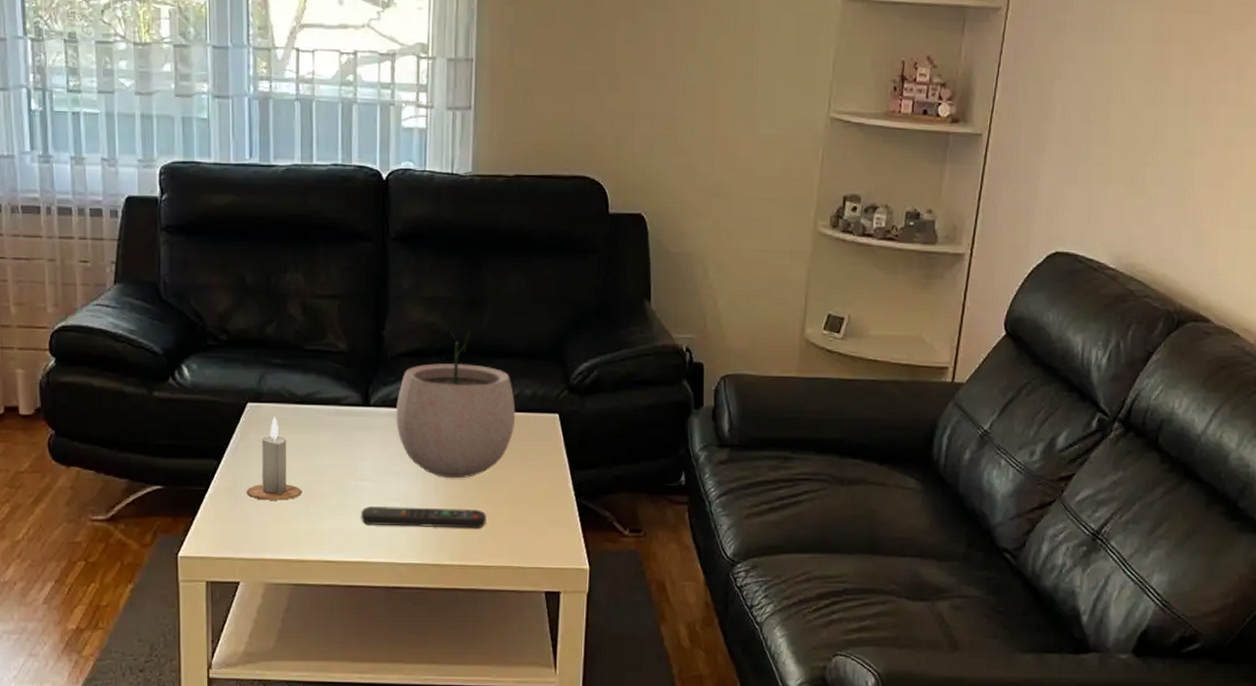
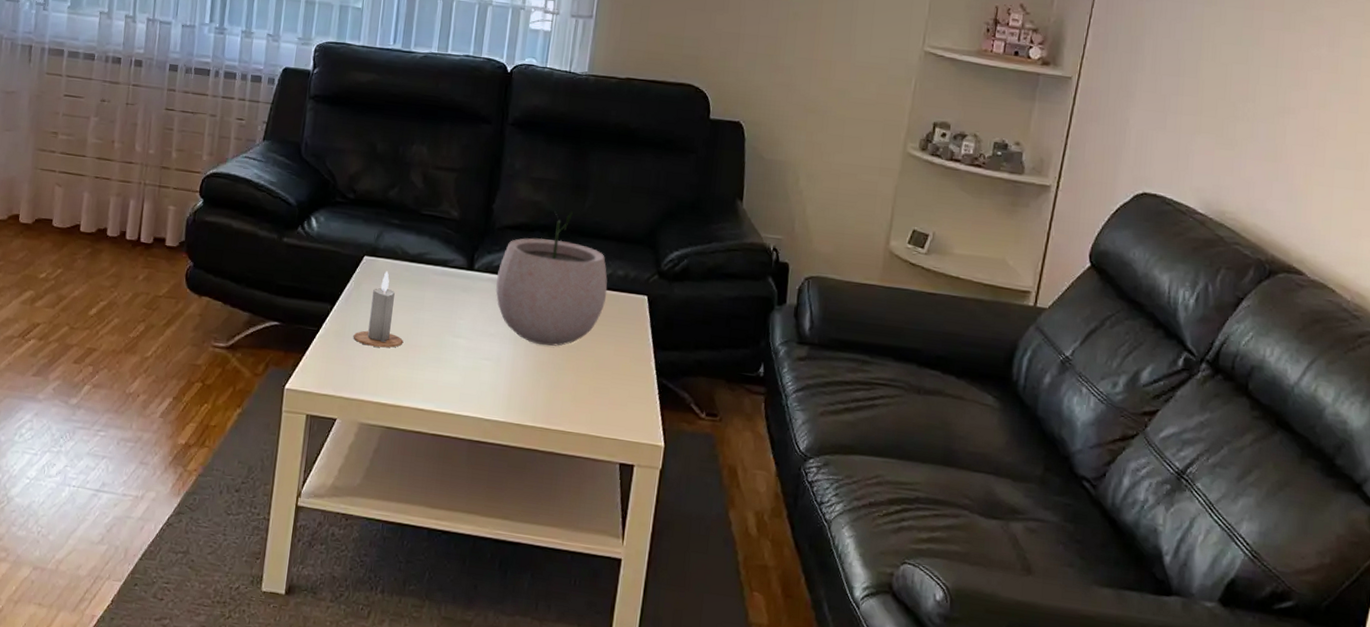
remote control: present [361,505,486,529] -> none [454,362,571,395]

